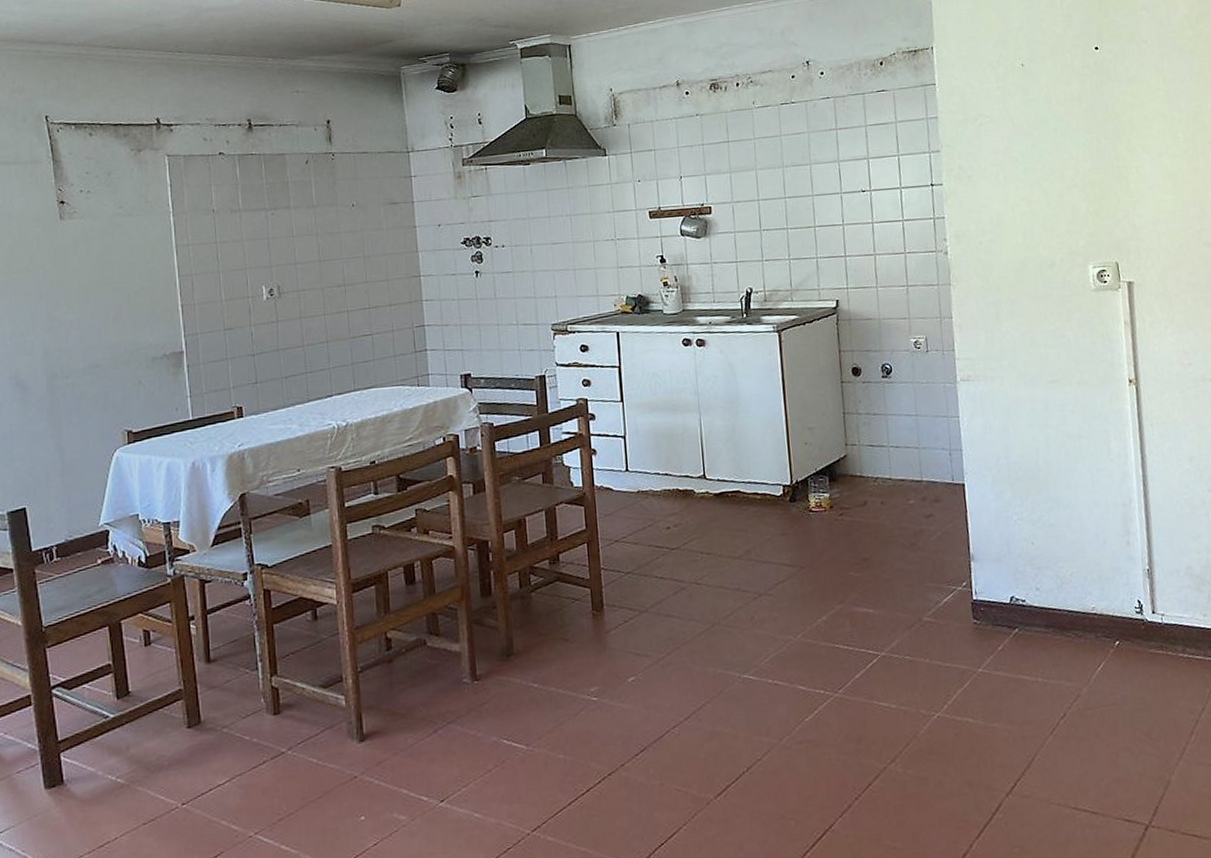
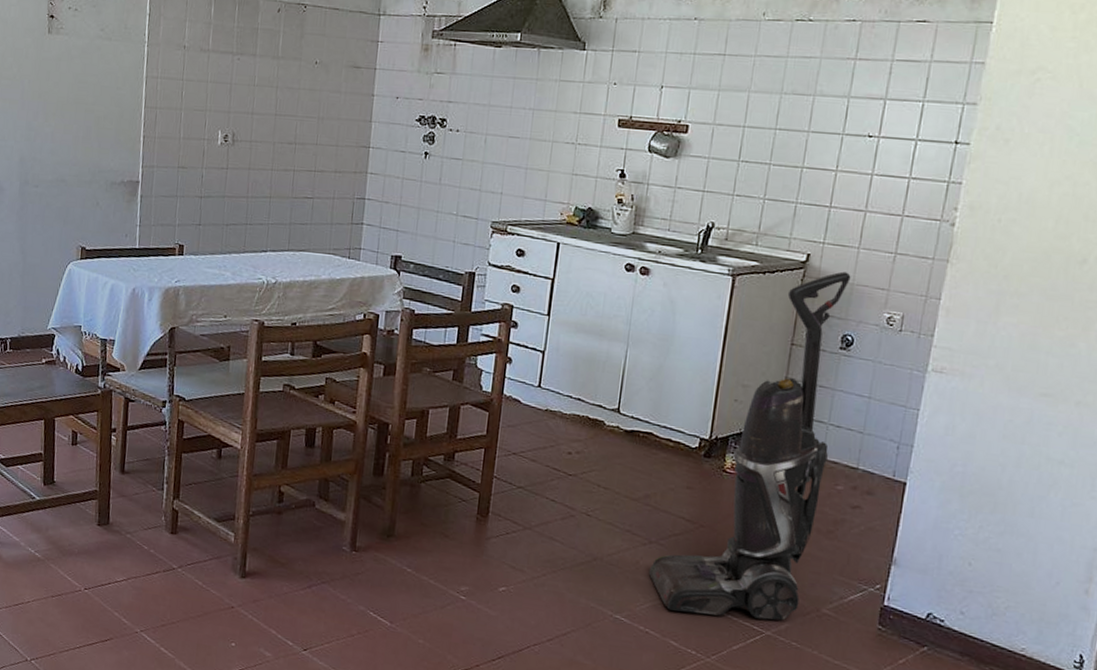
vacuum cleaner: none [764,309,903,656] -> present [648,271,851,621]

